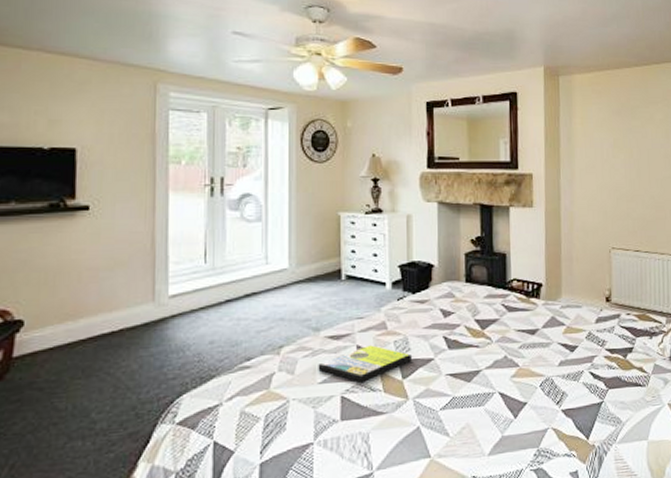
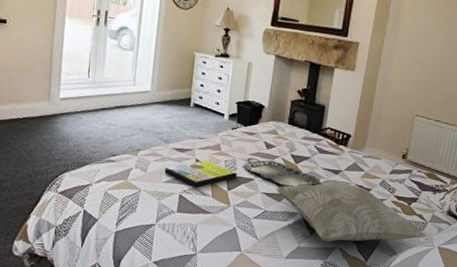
serving tray: none [417,331,516,362] -> present [242,157,321,187]
decorative pillow: none [463,343,654,424] -> present [276,181,428,242]

